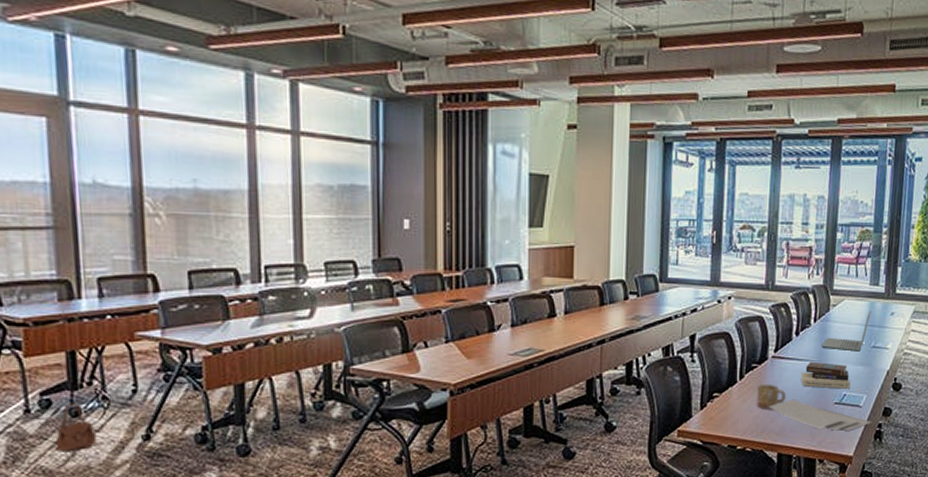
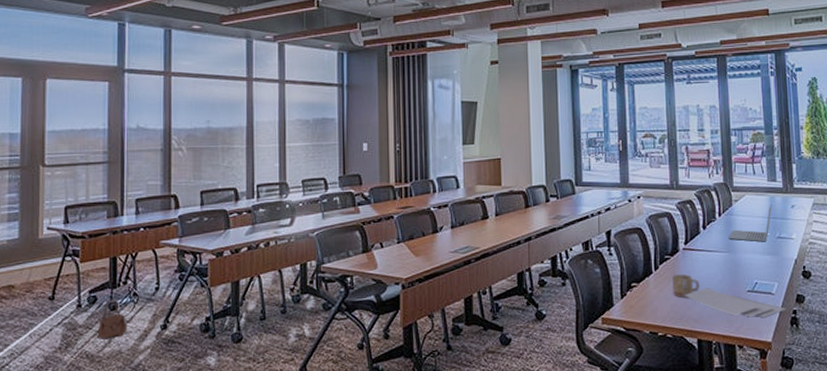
books: present [801,361,851,389] -> none [712,252,761,278]

